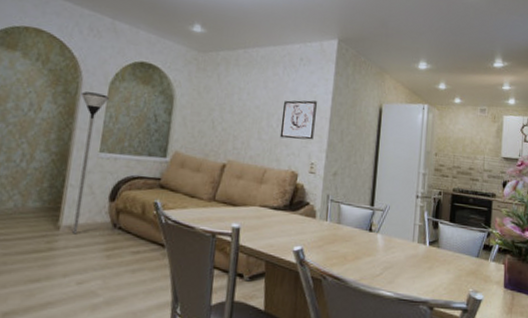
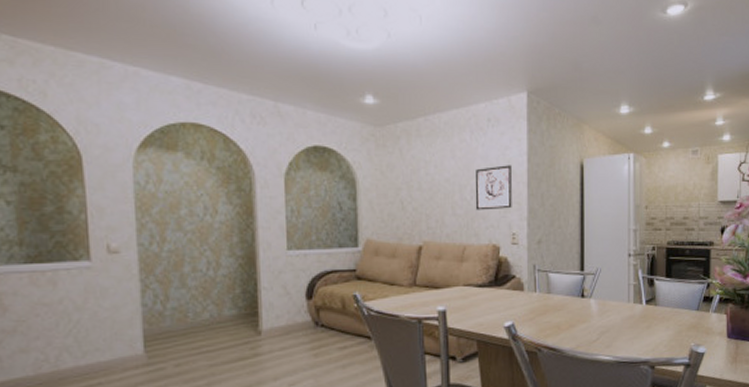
floor lamp: present [72,92,109,234] -> none [255,187,287,337]

